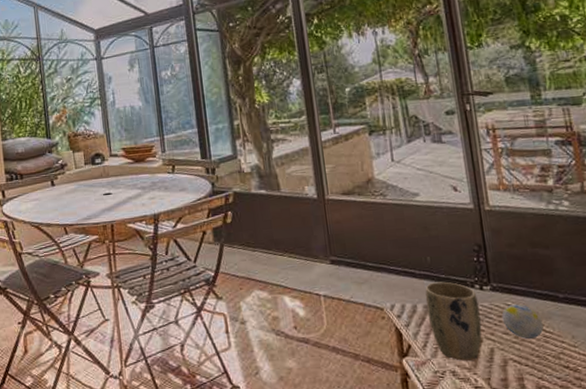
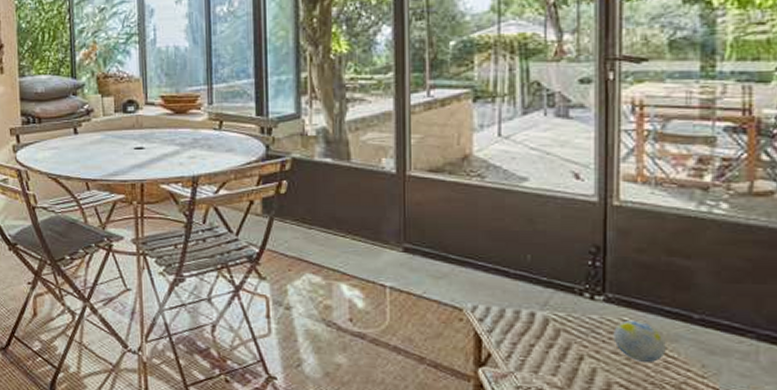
plant pot: present [425,281,482,361] -> none [517,285,585,379]

